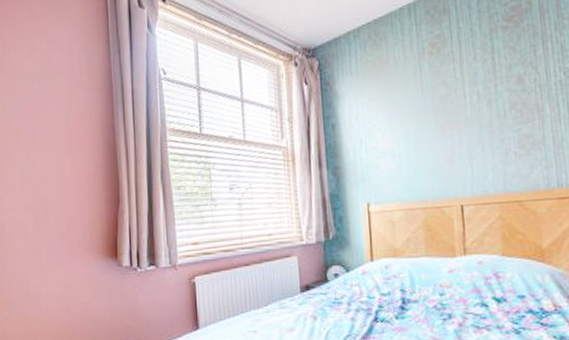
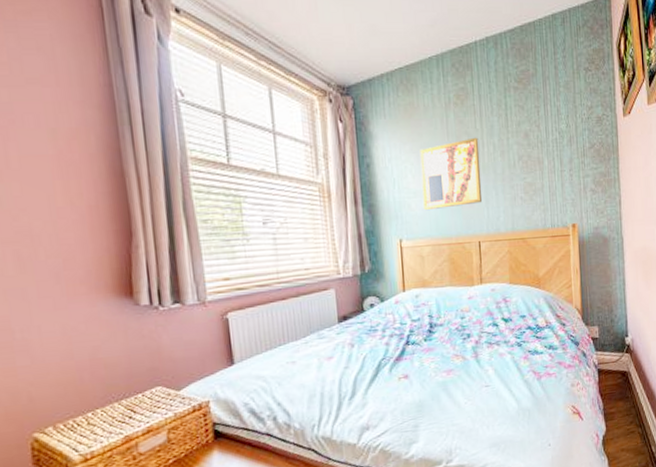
wall art: none [389,87,465,172] -> present [420,137,482,211]

